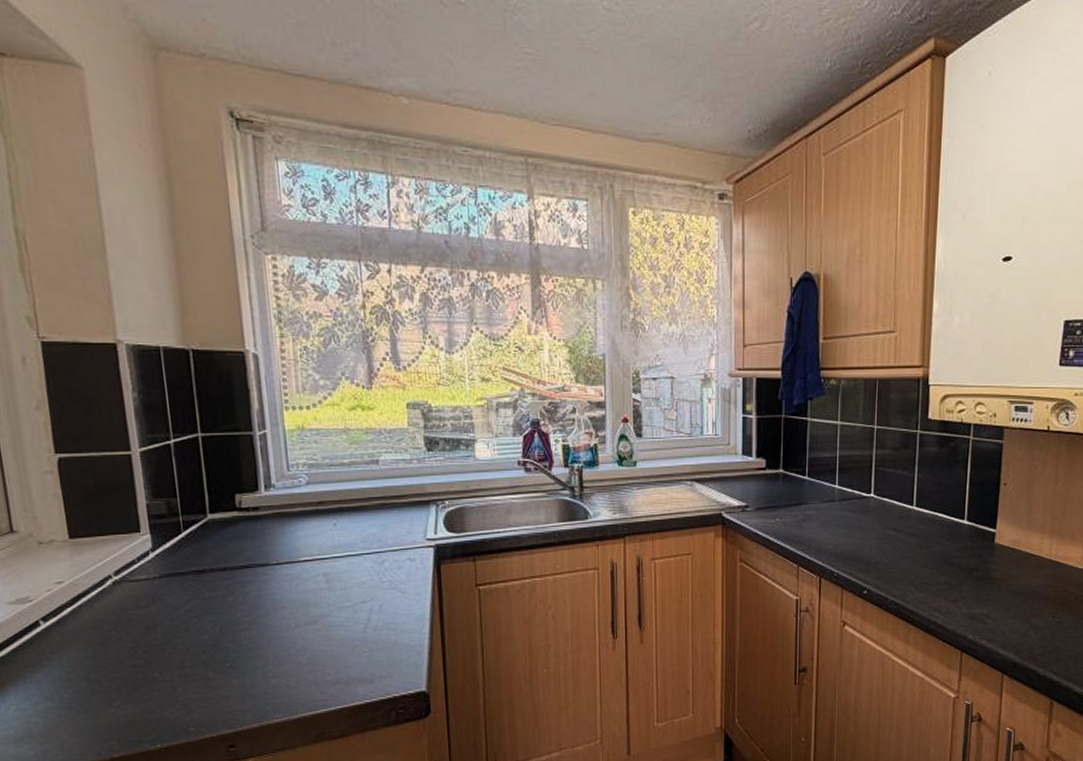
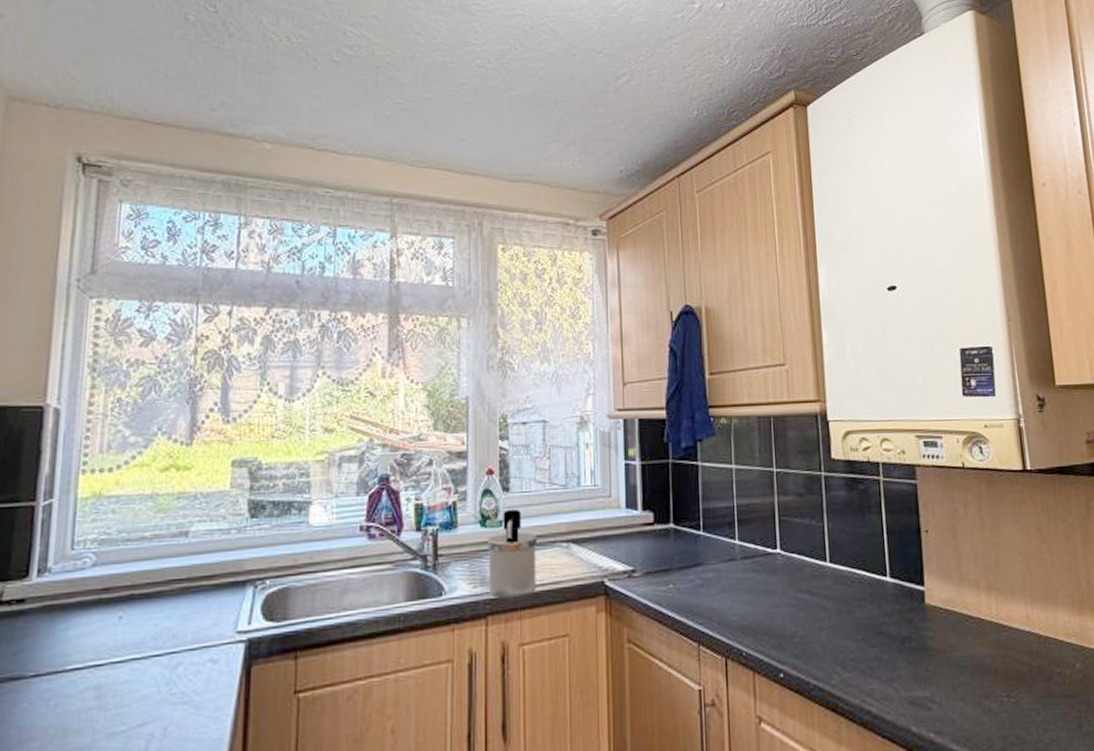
soap dispenser: none [623,453,666,524] -> present [486,510,537,600]

